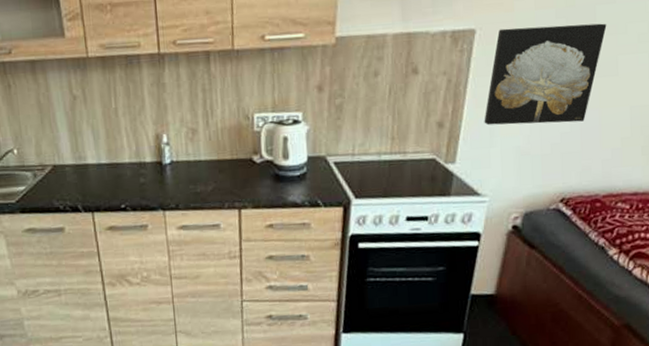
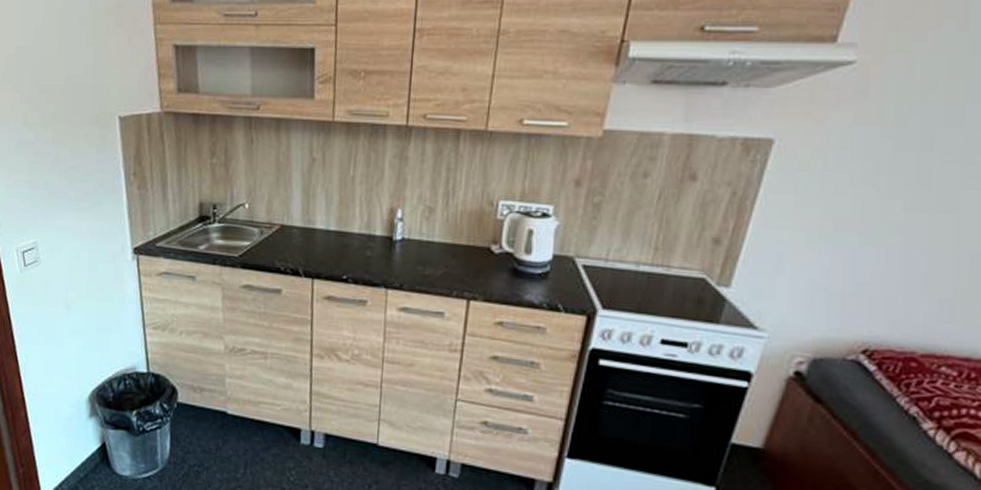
wall art: present [484,23,607,125] -> none [772,142,948,262]

